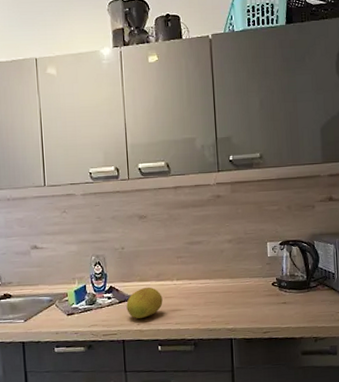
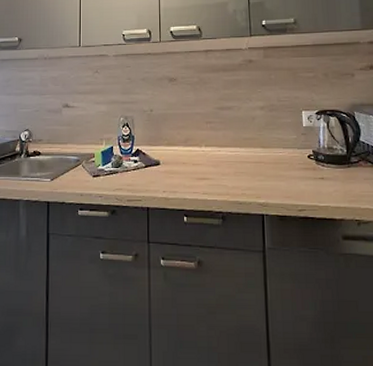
fruit: present [126,287,163,318] -> none [152,152,190,185]

